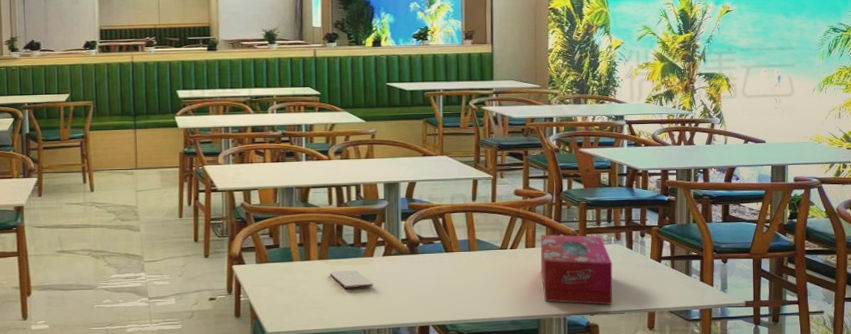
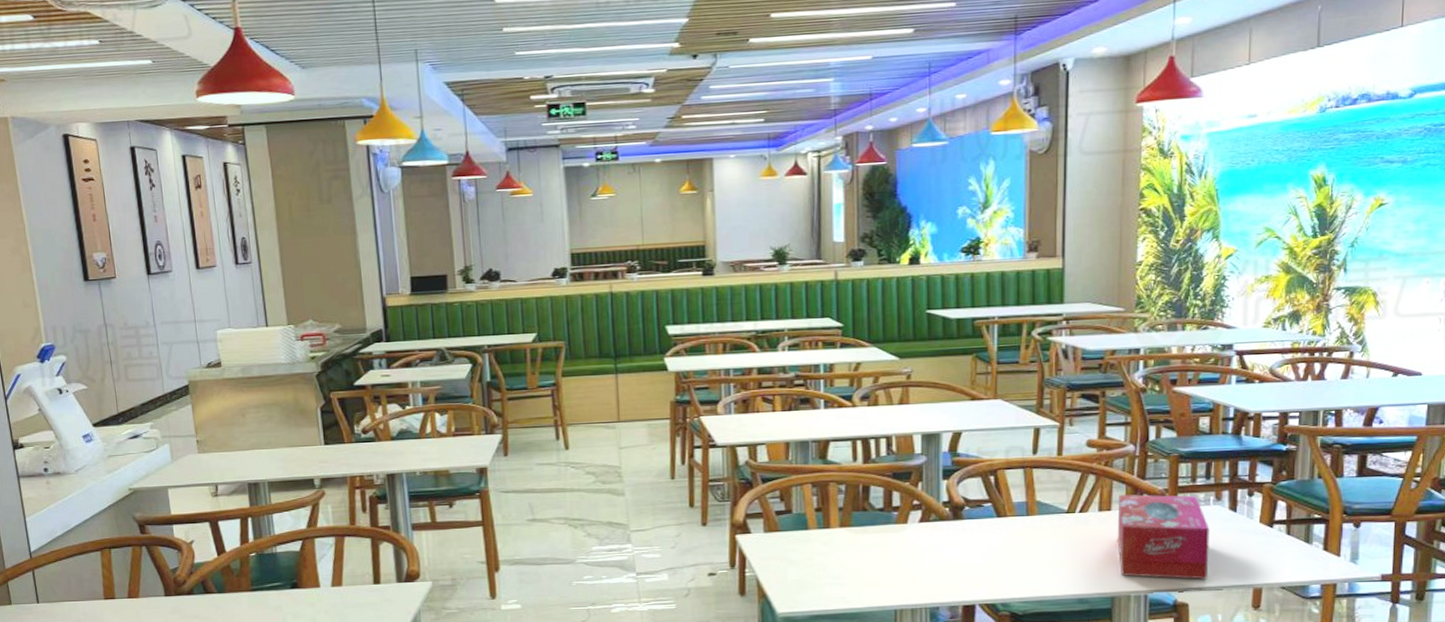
smartphone: present [330,269,373,289] -> none [853,539,907,562]

